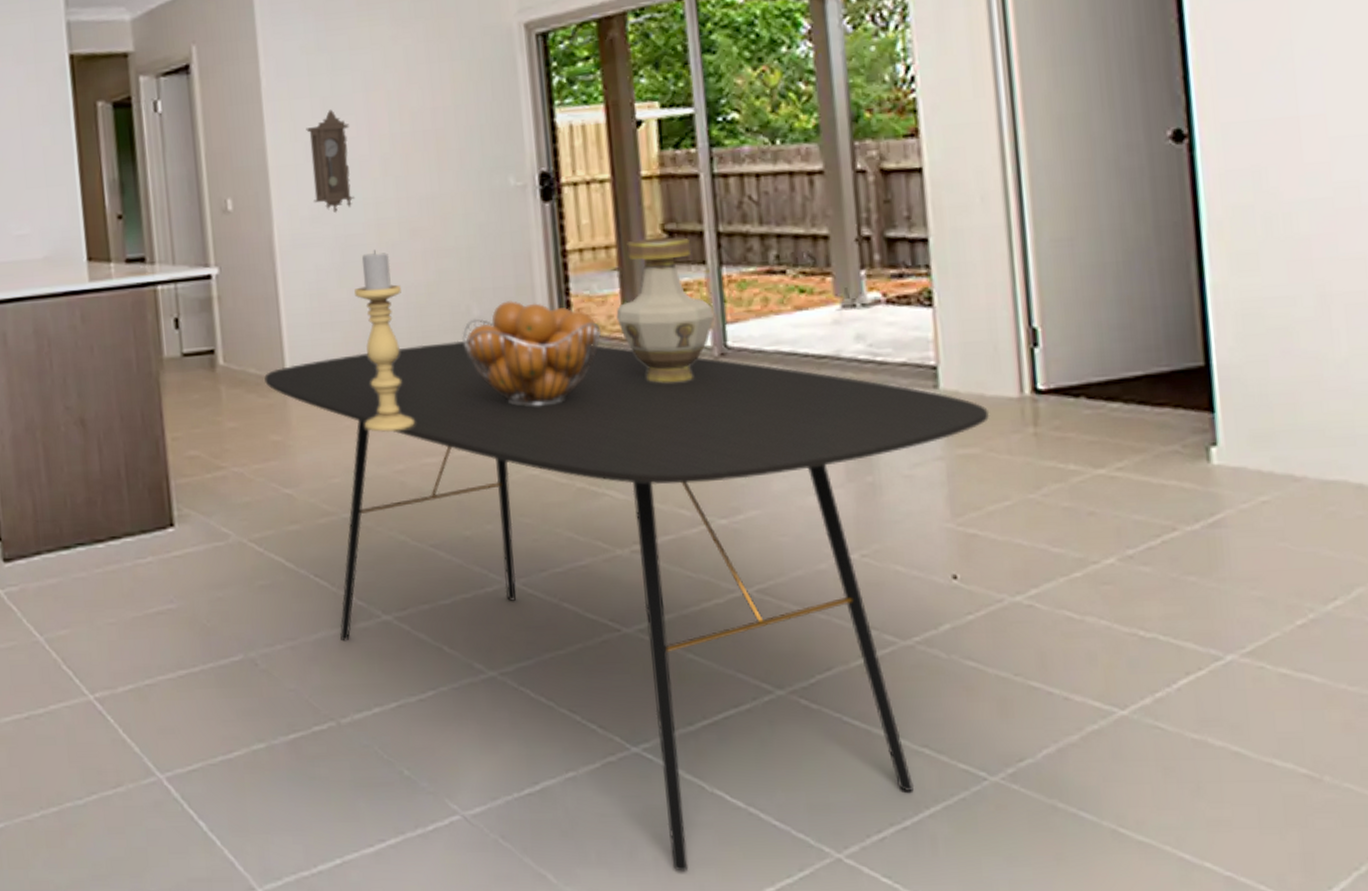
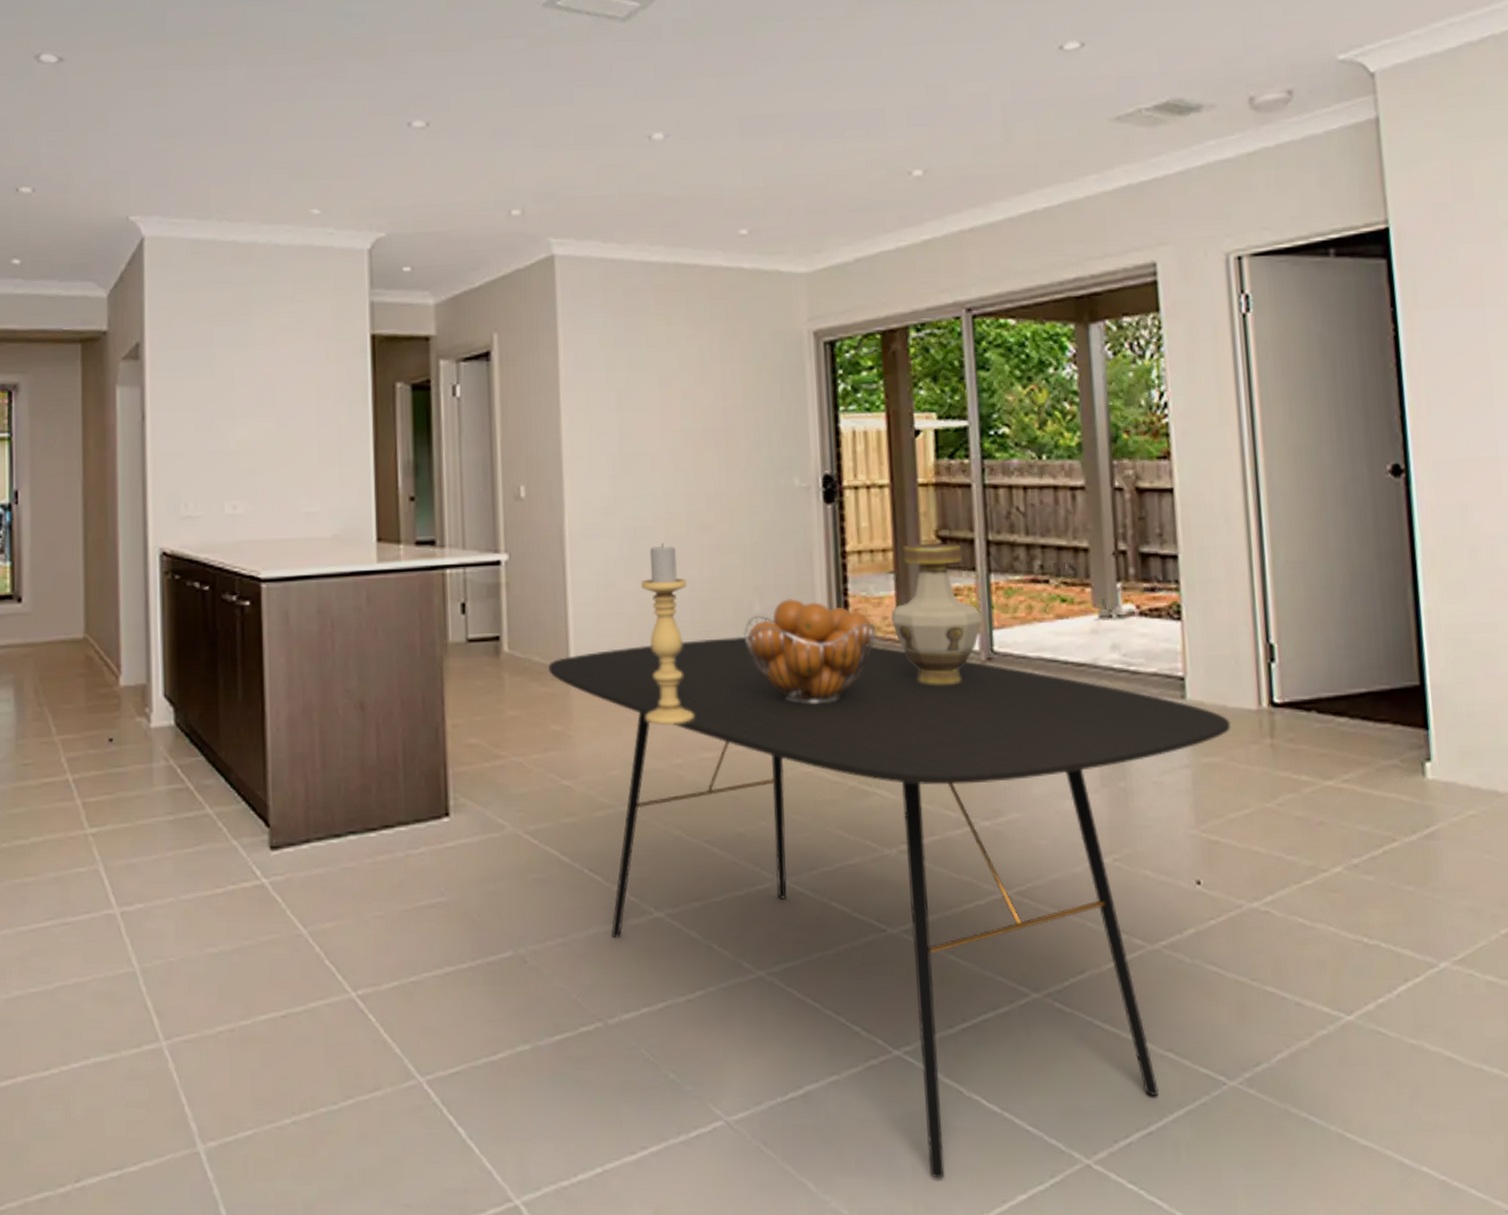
pendulum clock: present [306,109,356,214] -> none [601,403,646,506]

